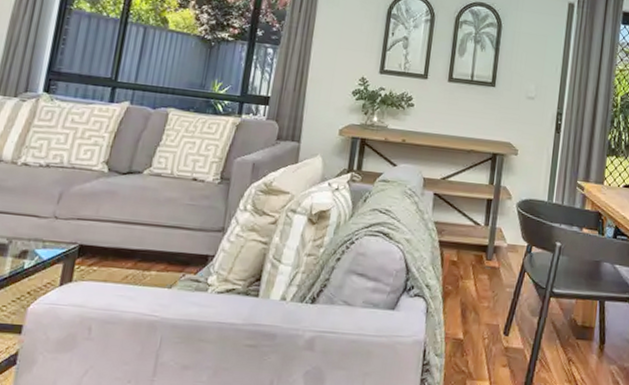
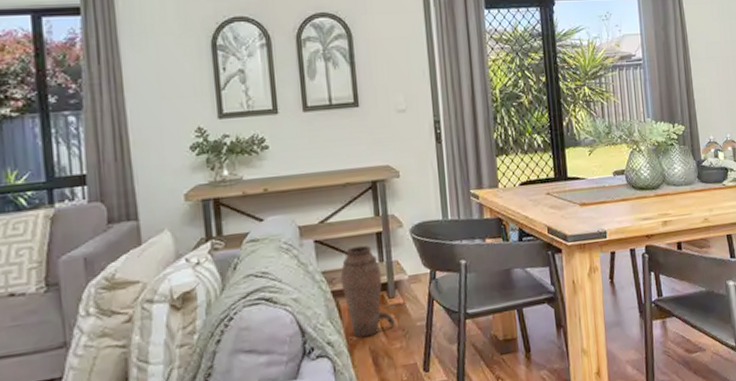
vase: none [448,206,488,290] -> present [340,245,395,338]

